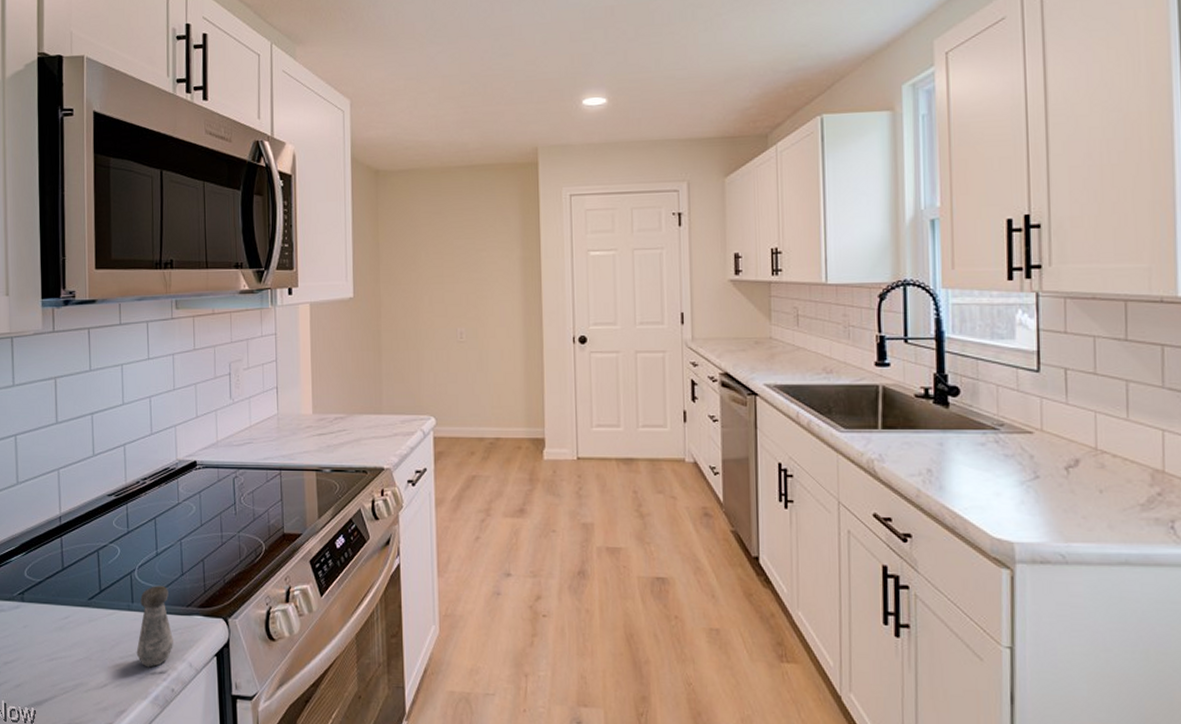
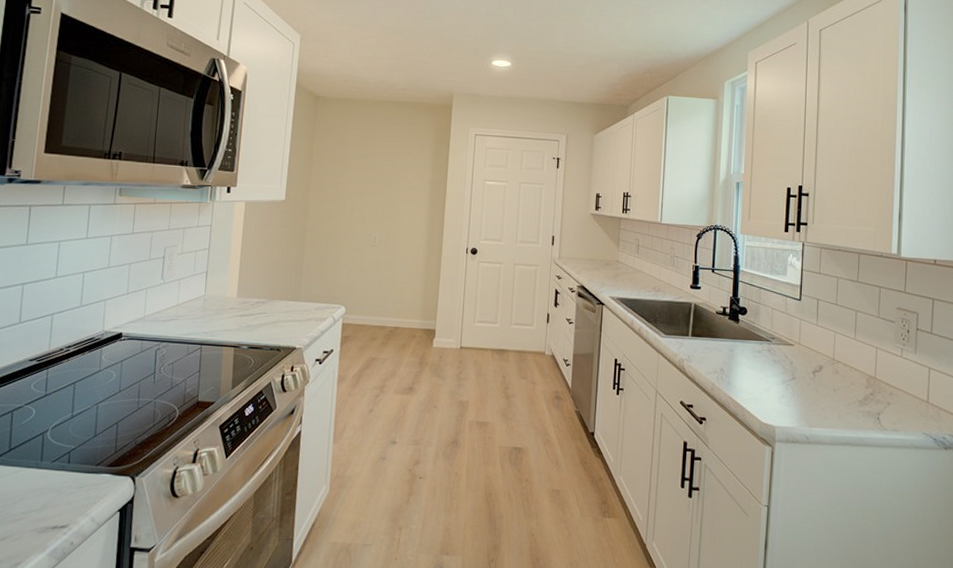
salt shaker: present [136,586,173,668] -> none [39,445,79,522]

